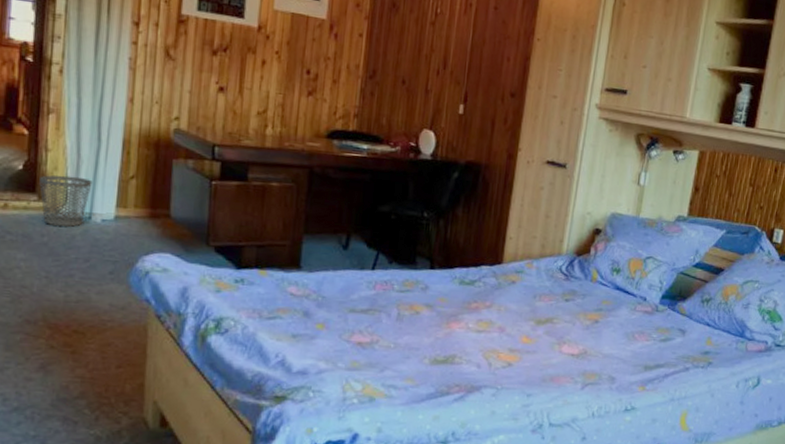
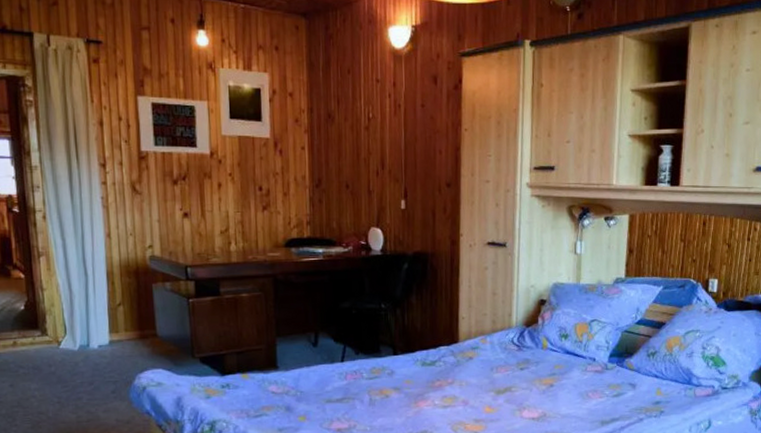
wastebasket: present [39,175,93,227] -> none [40,310,86,356]

